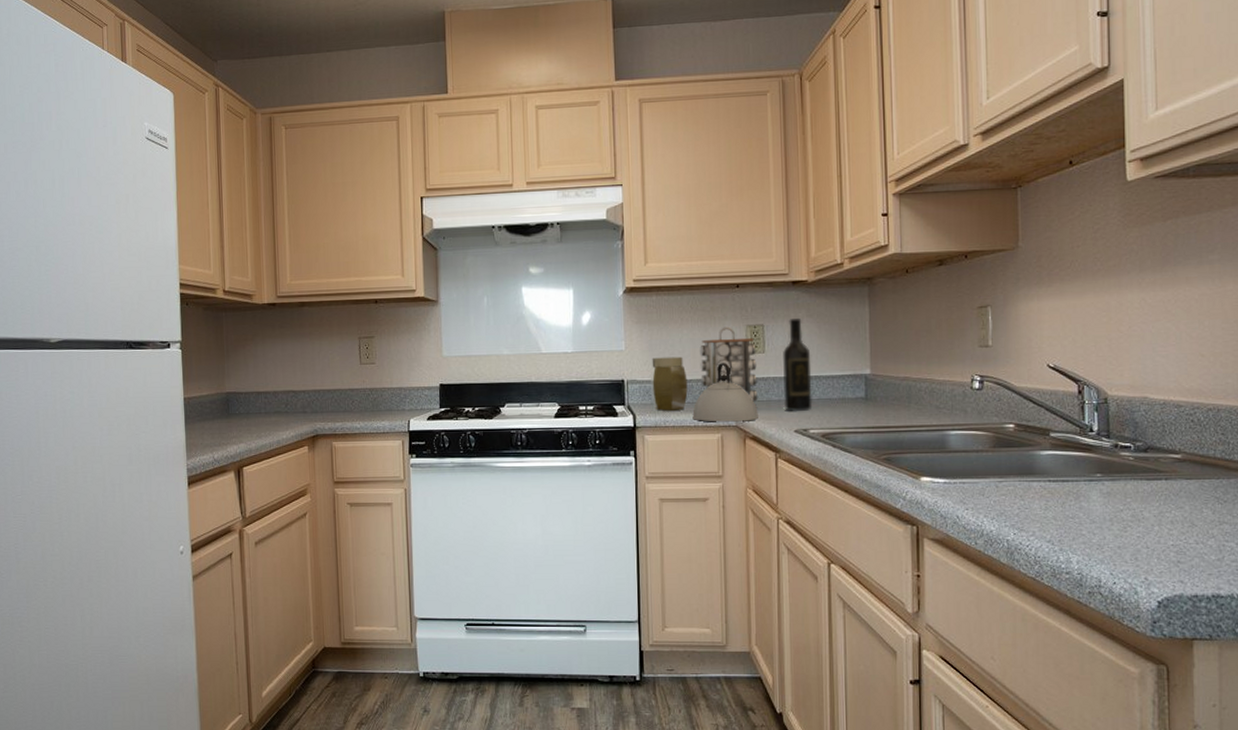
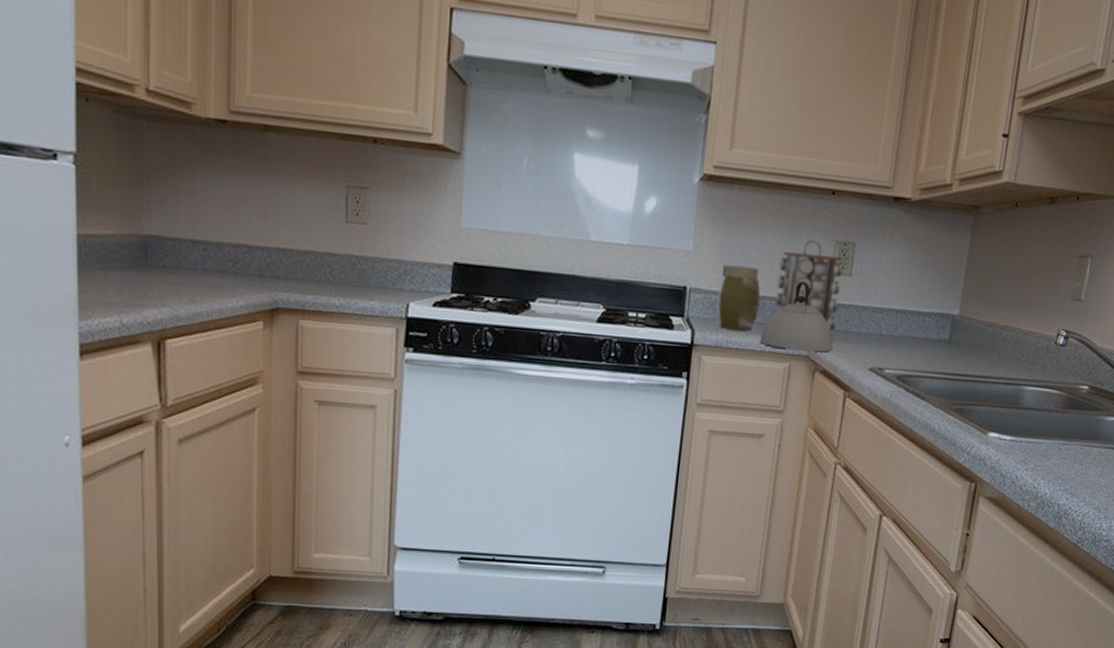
wine bottle: present [783,317,813,412] -> none [862,239,901,348]

